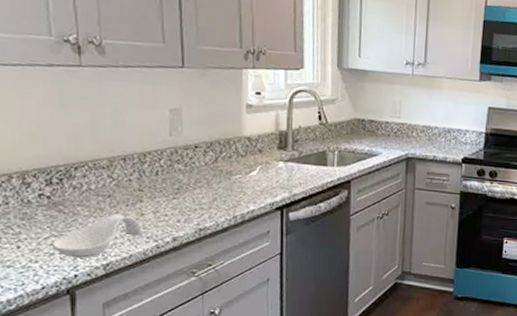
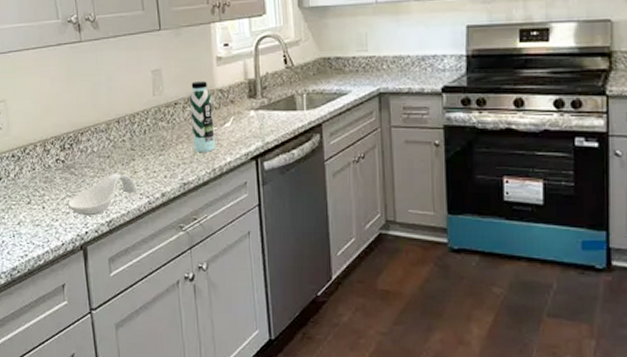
water bottle: none [212,126,239,199] -> present [189,81,215,152]

